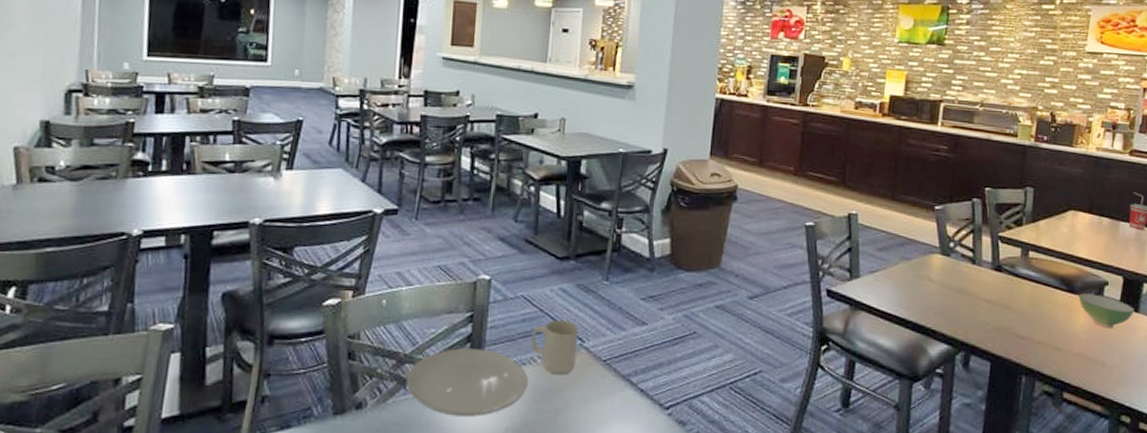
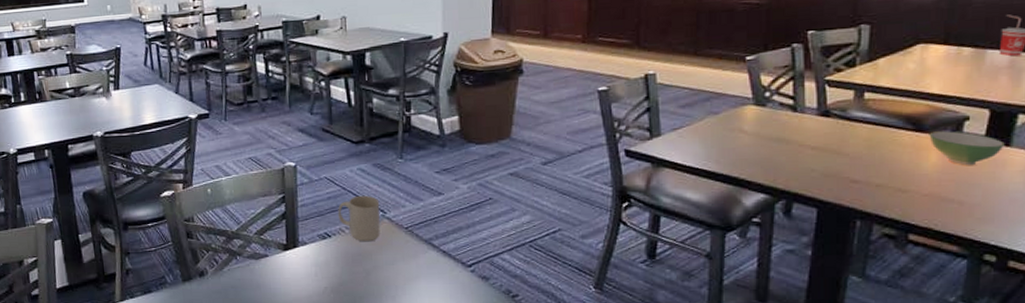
plate: present [405,348,528,416] -> none [236,224,339,279]

